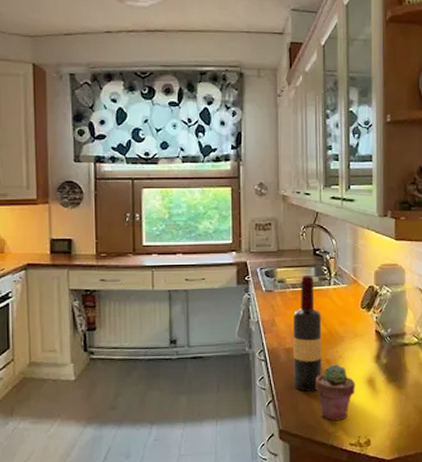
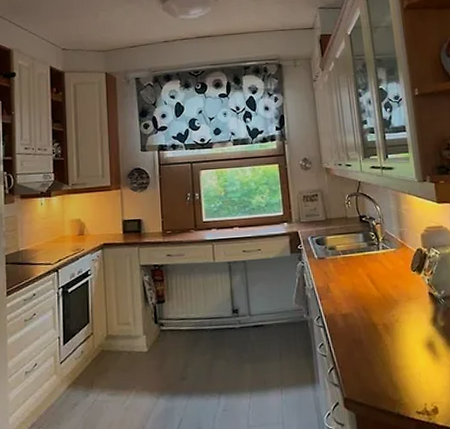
wine bottle: present [293,276,322,392] -> none [346,242,380,358]
potted succulent: present [315,364,356,421] -> none [374,328,416,388]

